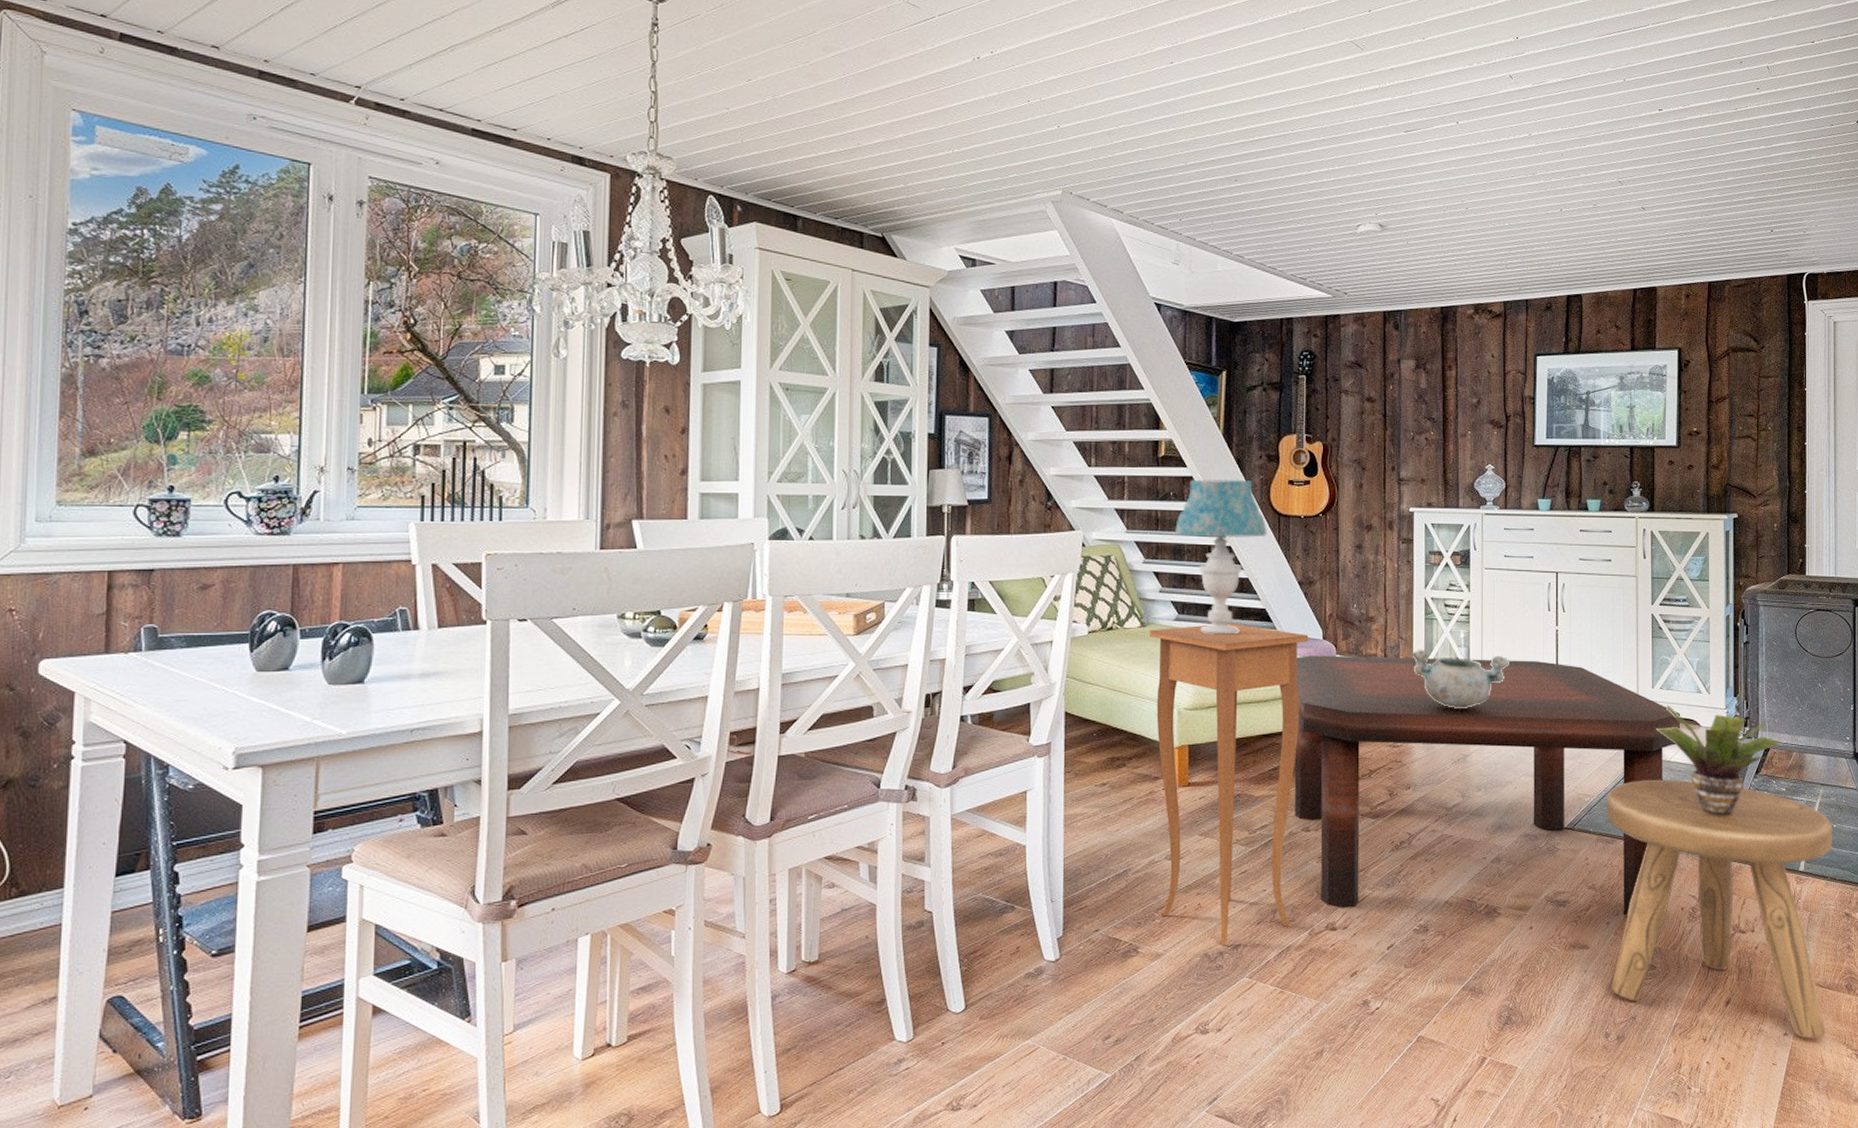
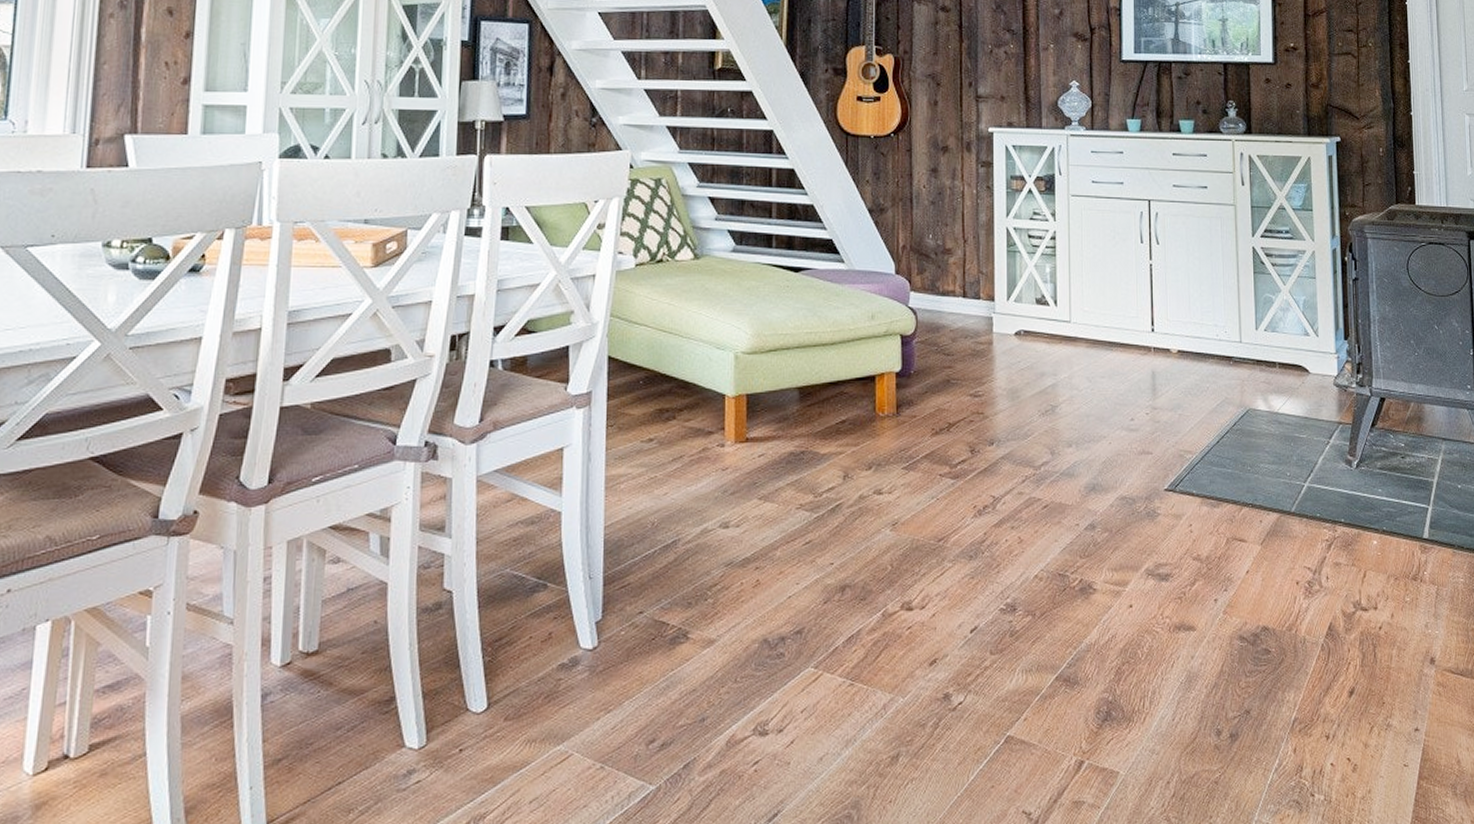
side table: present [1149,623,1309,946] -> none [703,255,880,630]
table lamp: present [1175,479,1267,635] -> none [733,94,834,268]
coffee table: present [1294,655,1681,917] -> none [864,292,1288,592]
decorative bowl: present [1411,649,1510,708] -> none [992,285,1101,352]
stool: present [1606,779,1832,1039] -> none [1209,433,1461,735]
potted plant: present [1655,705,1782,816] -> none [1261,349,1398,476]

